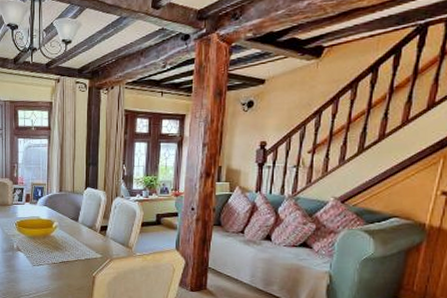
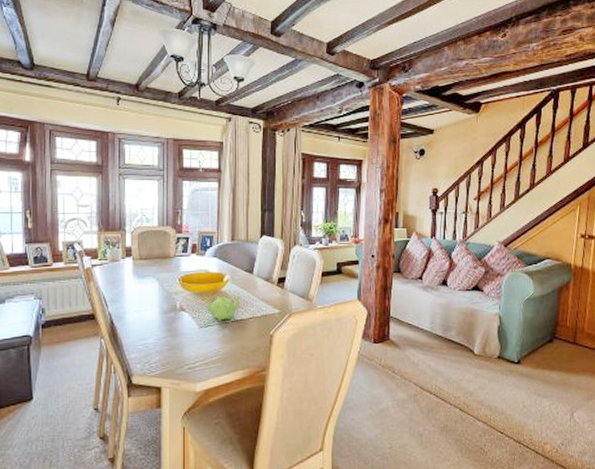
teapot: none [37,240,67,262] -> present [204,296,241,322]

